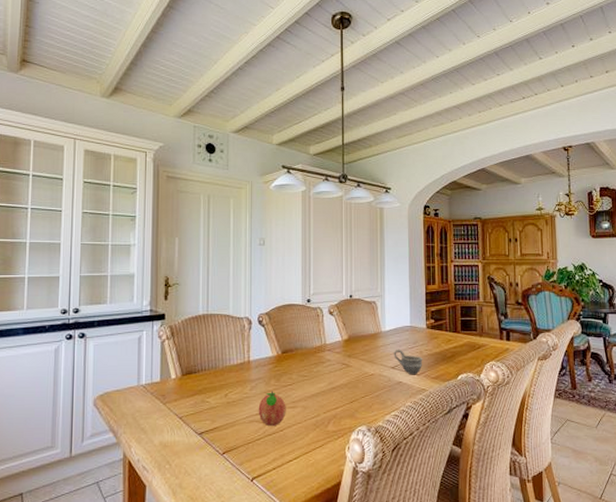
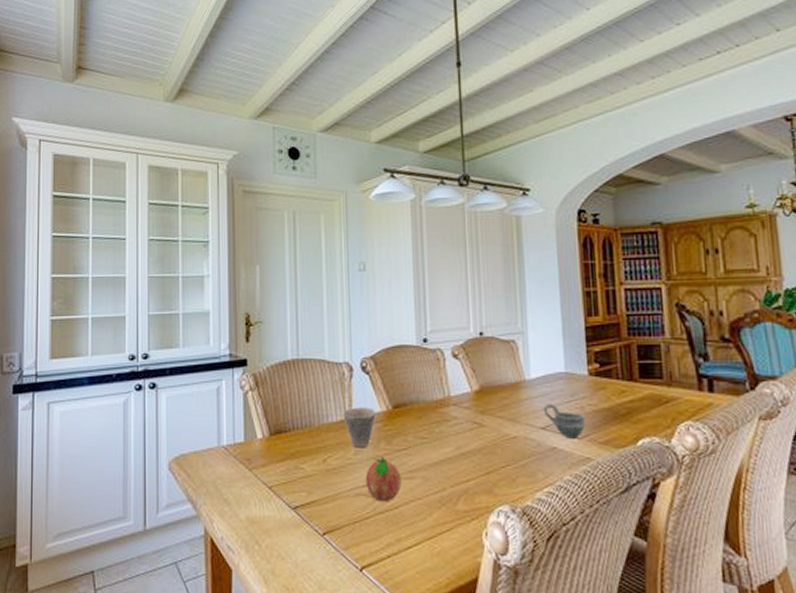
cup: none [242,353,268,385] -> present [343,407,376,448]

